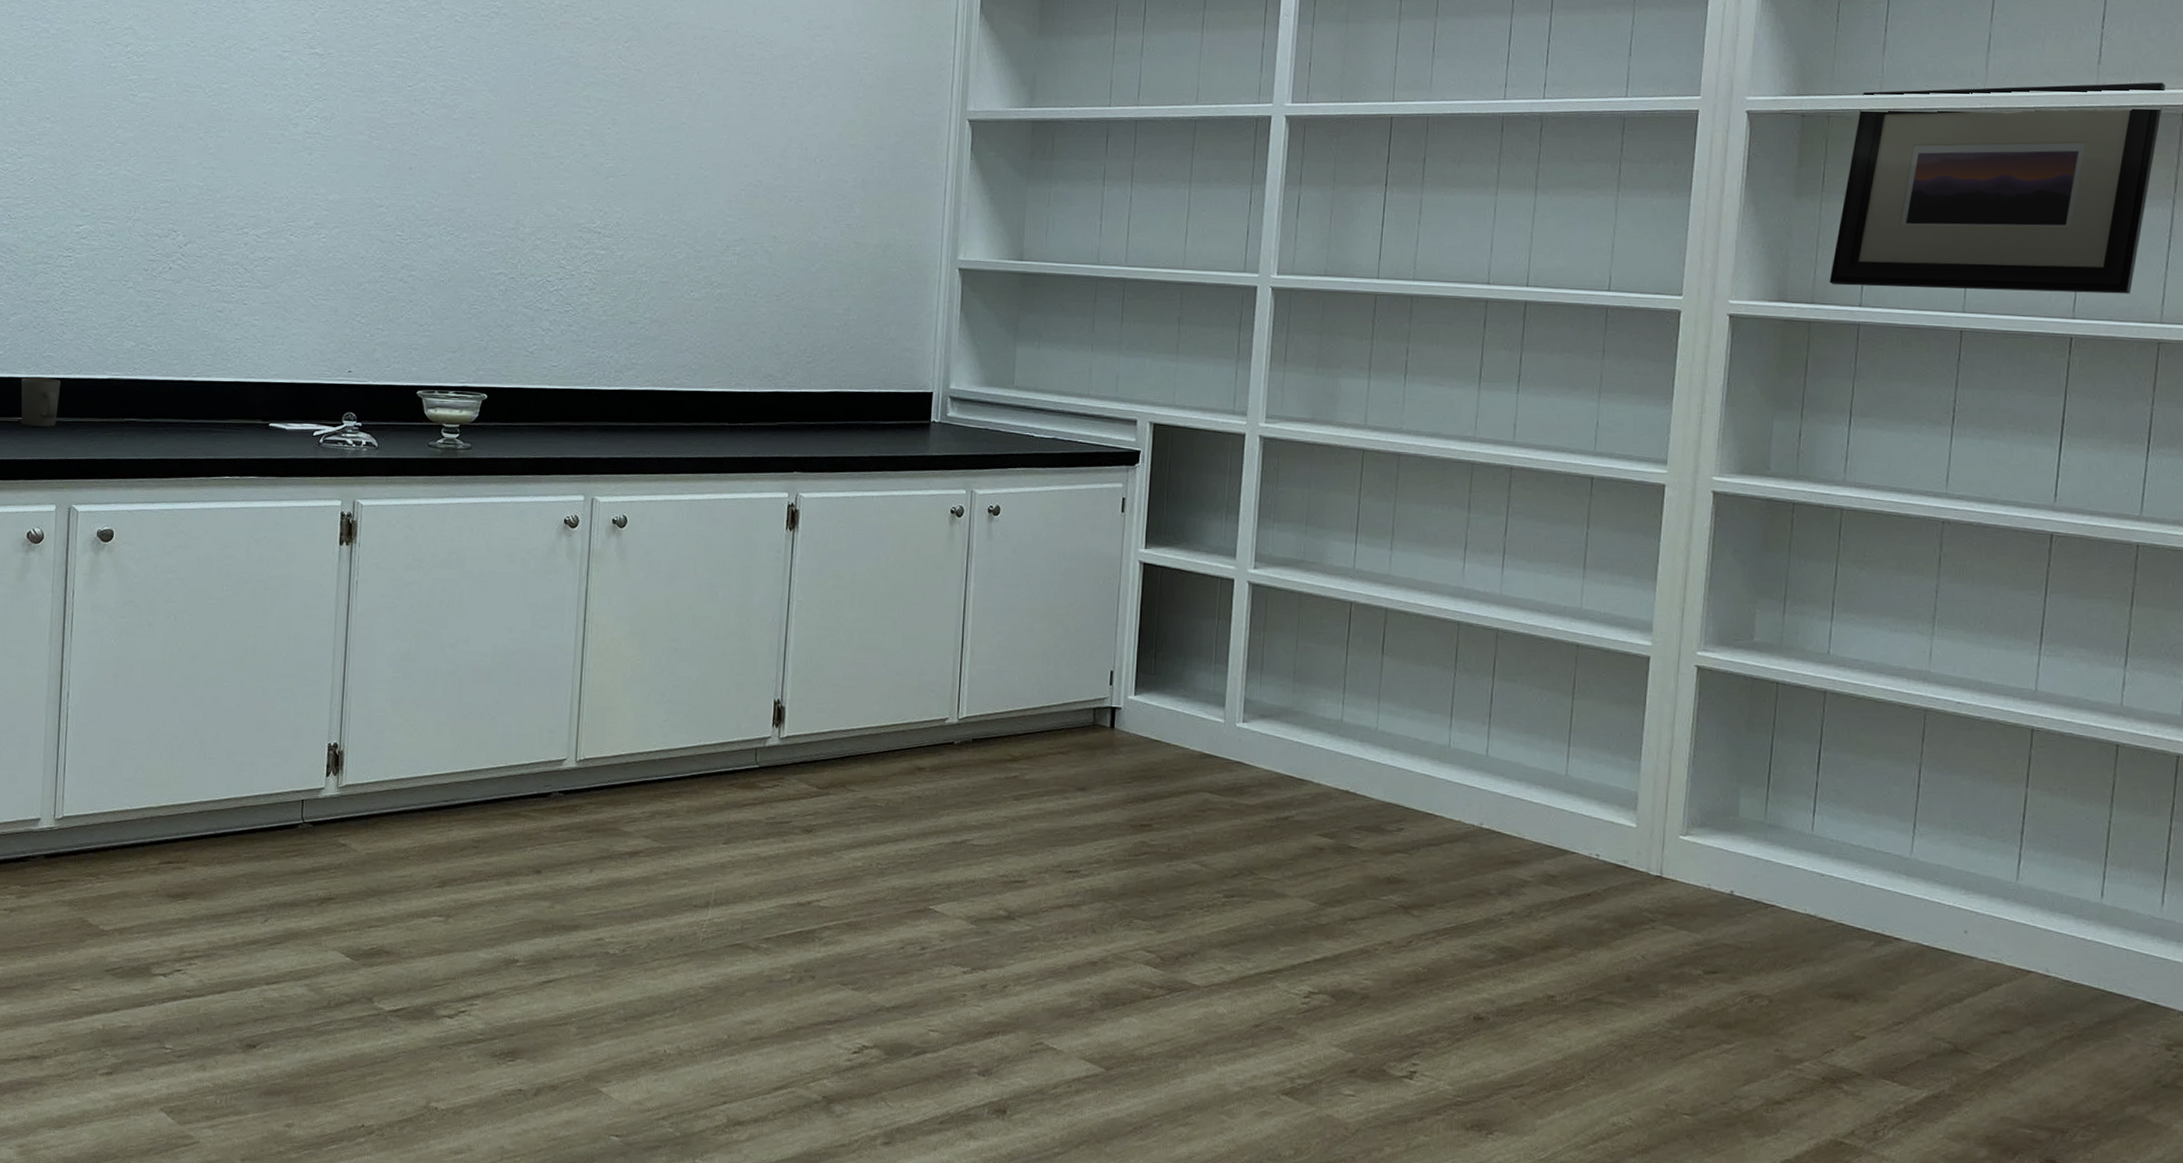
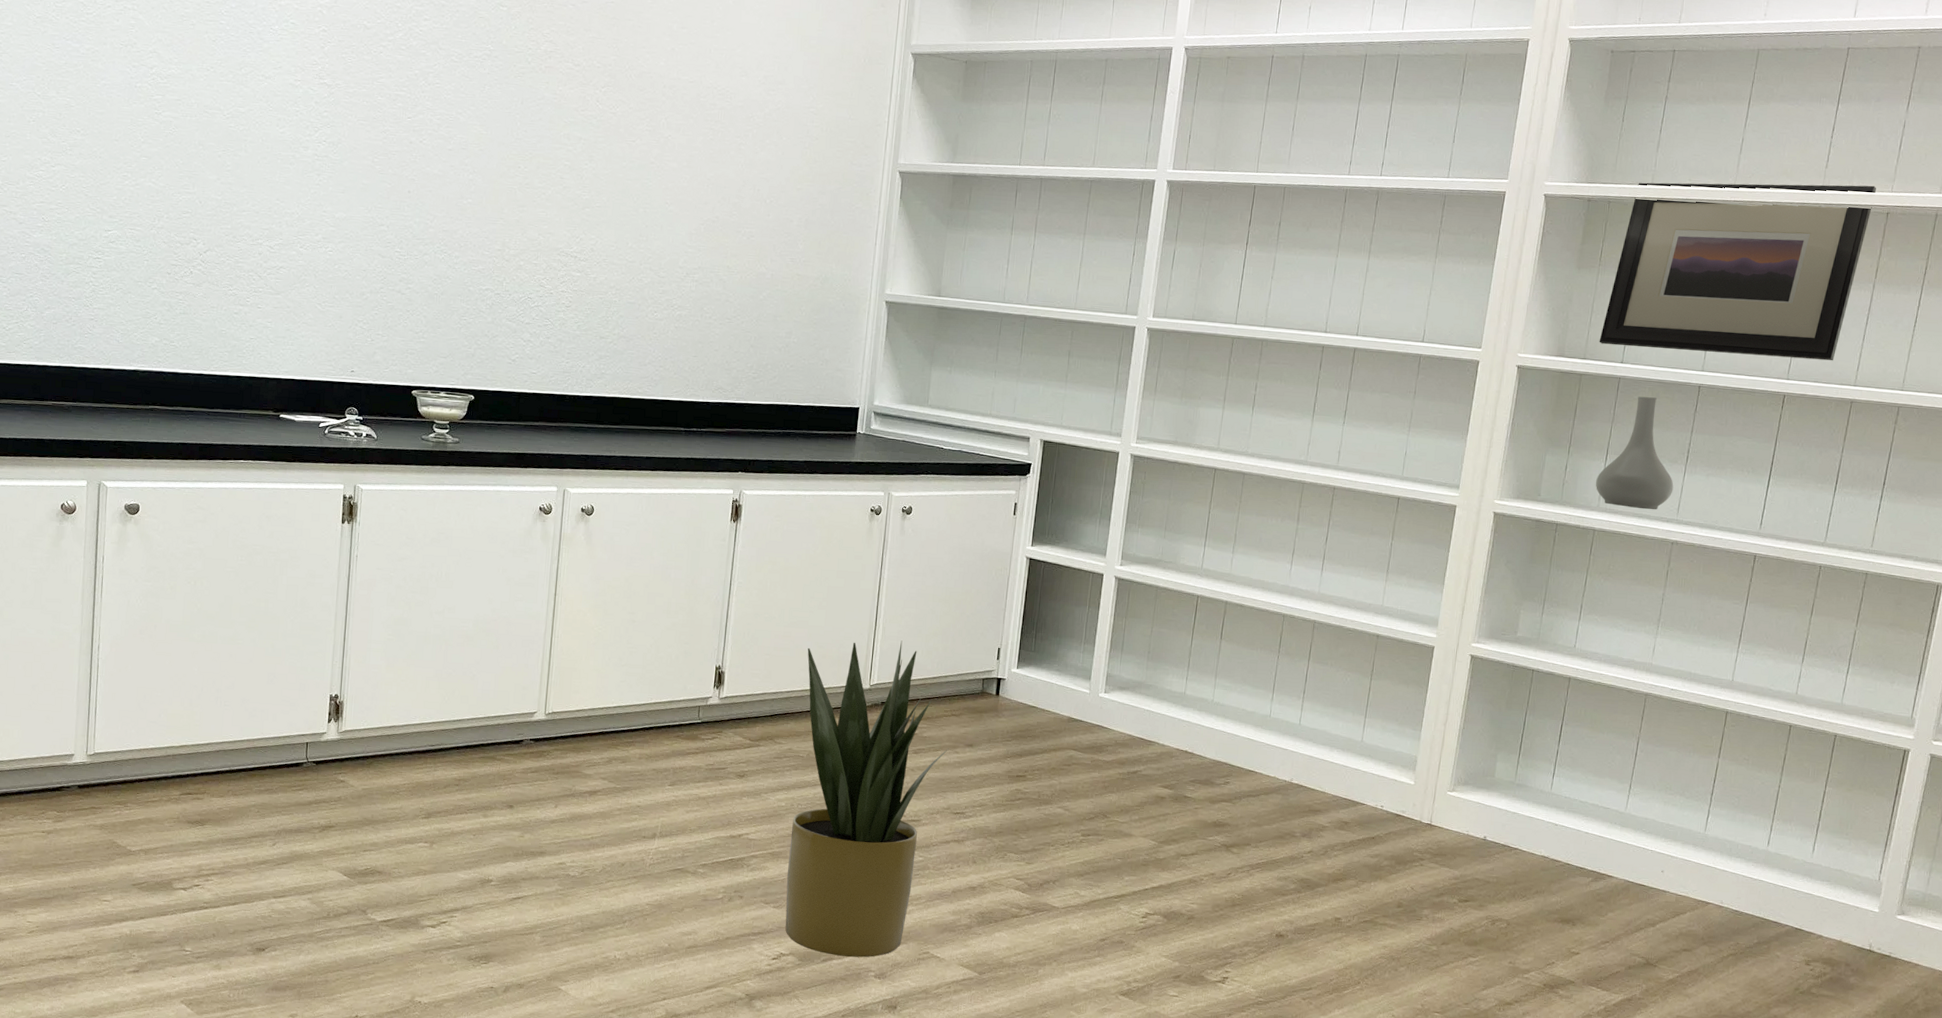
mug: present [21,377,61,427] -> none [55,366,92,411]
planter: none [866,665,1057,1050] -> present [785,640,949,958]
decorative vase: none [1838,346,1939,483] -> present [1595,396,1674,510]

